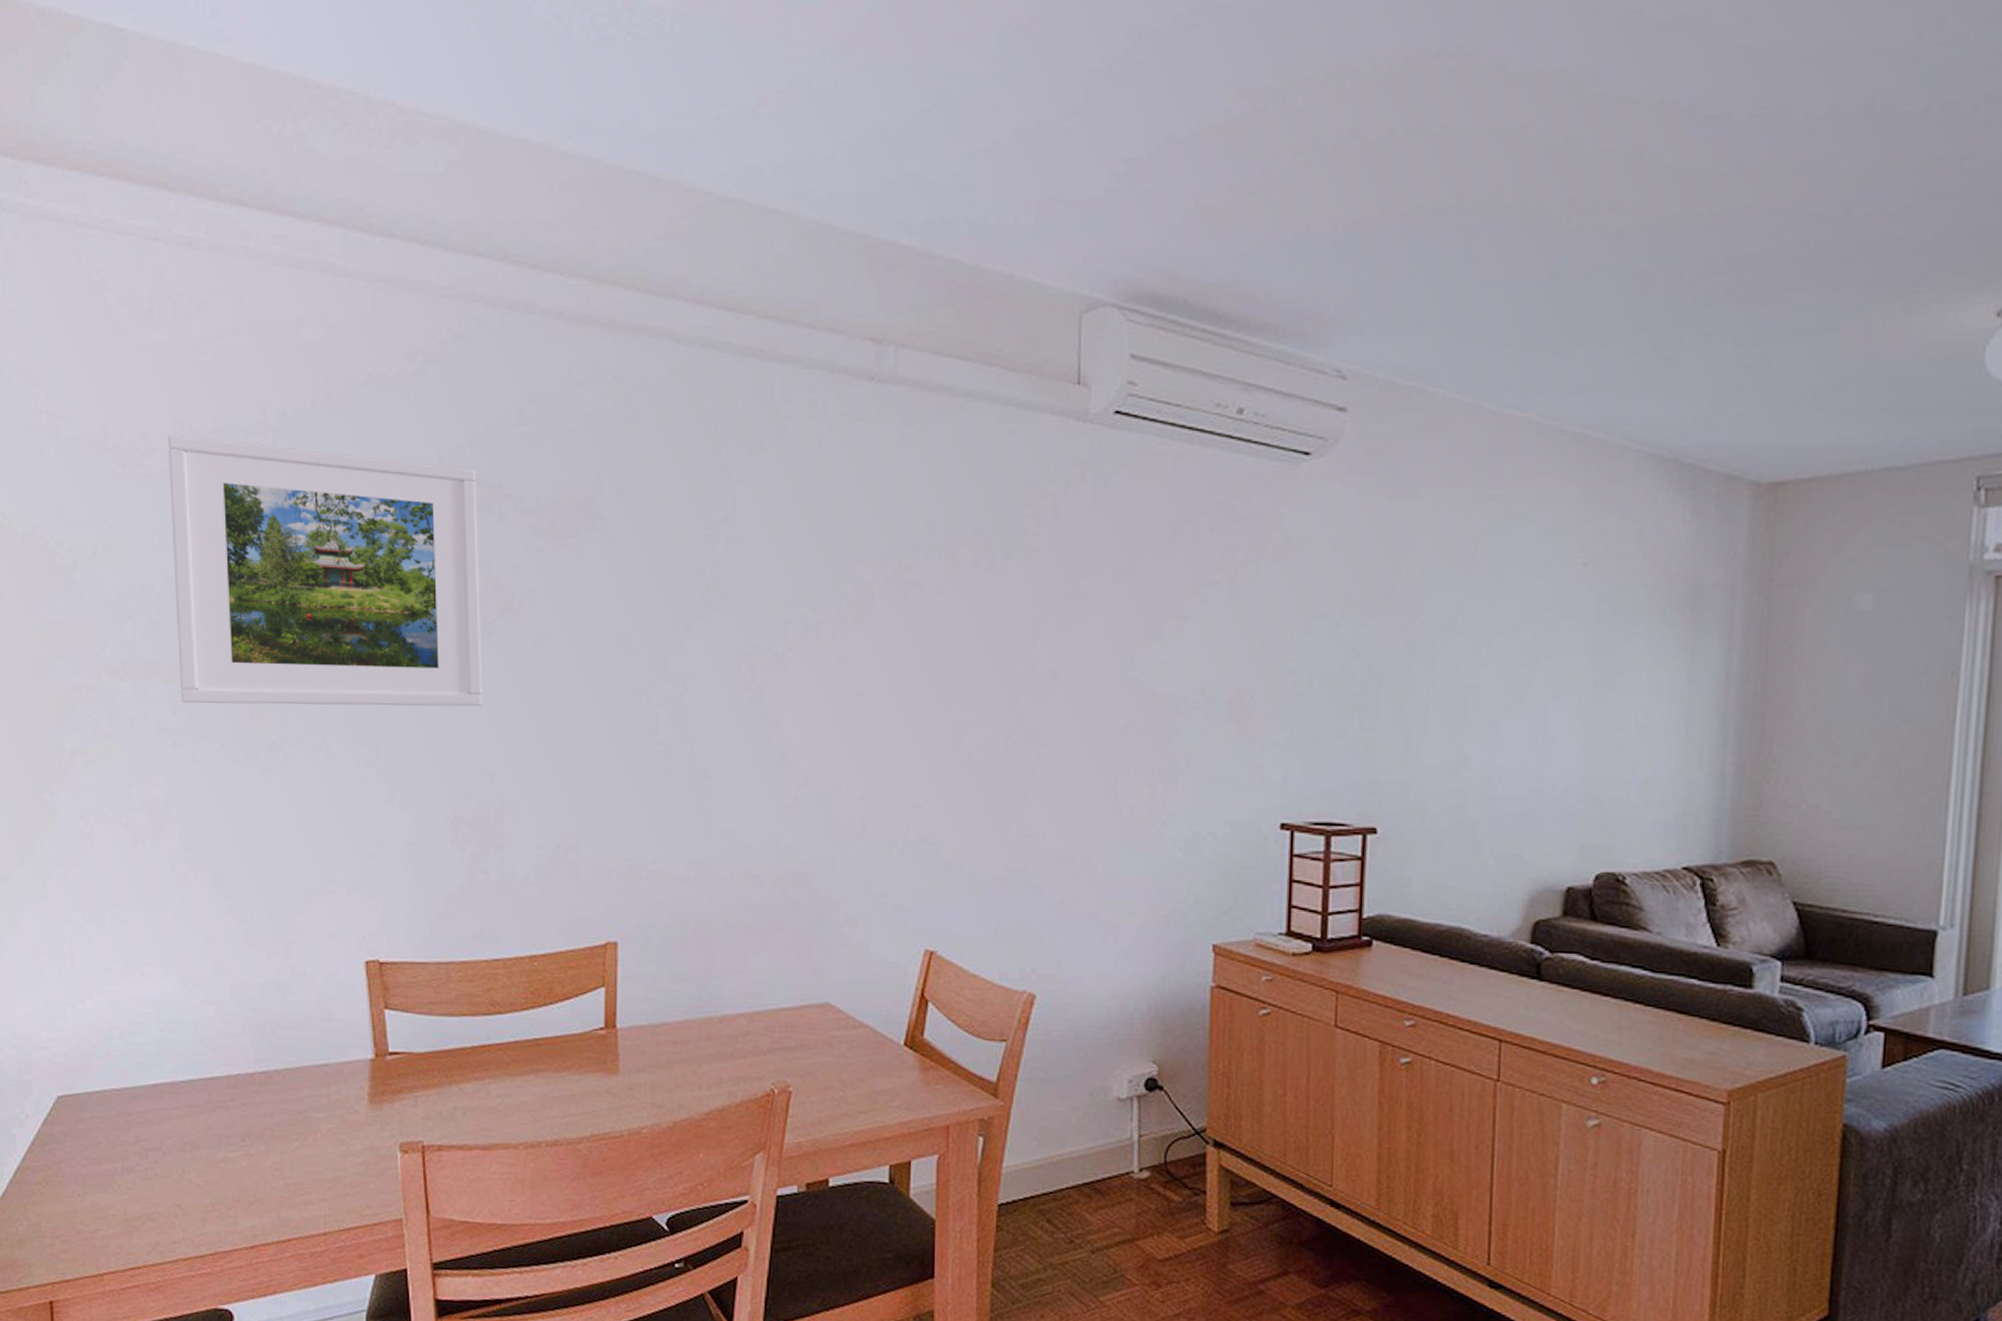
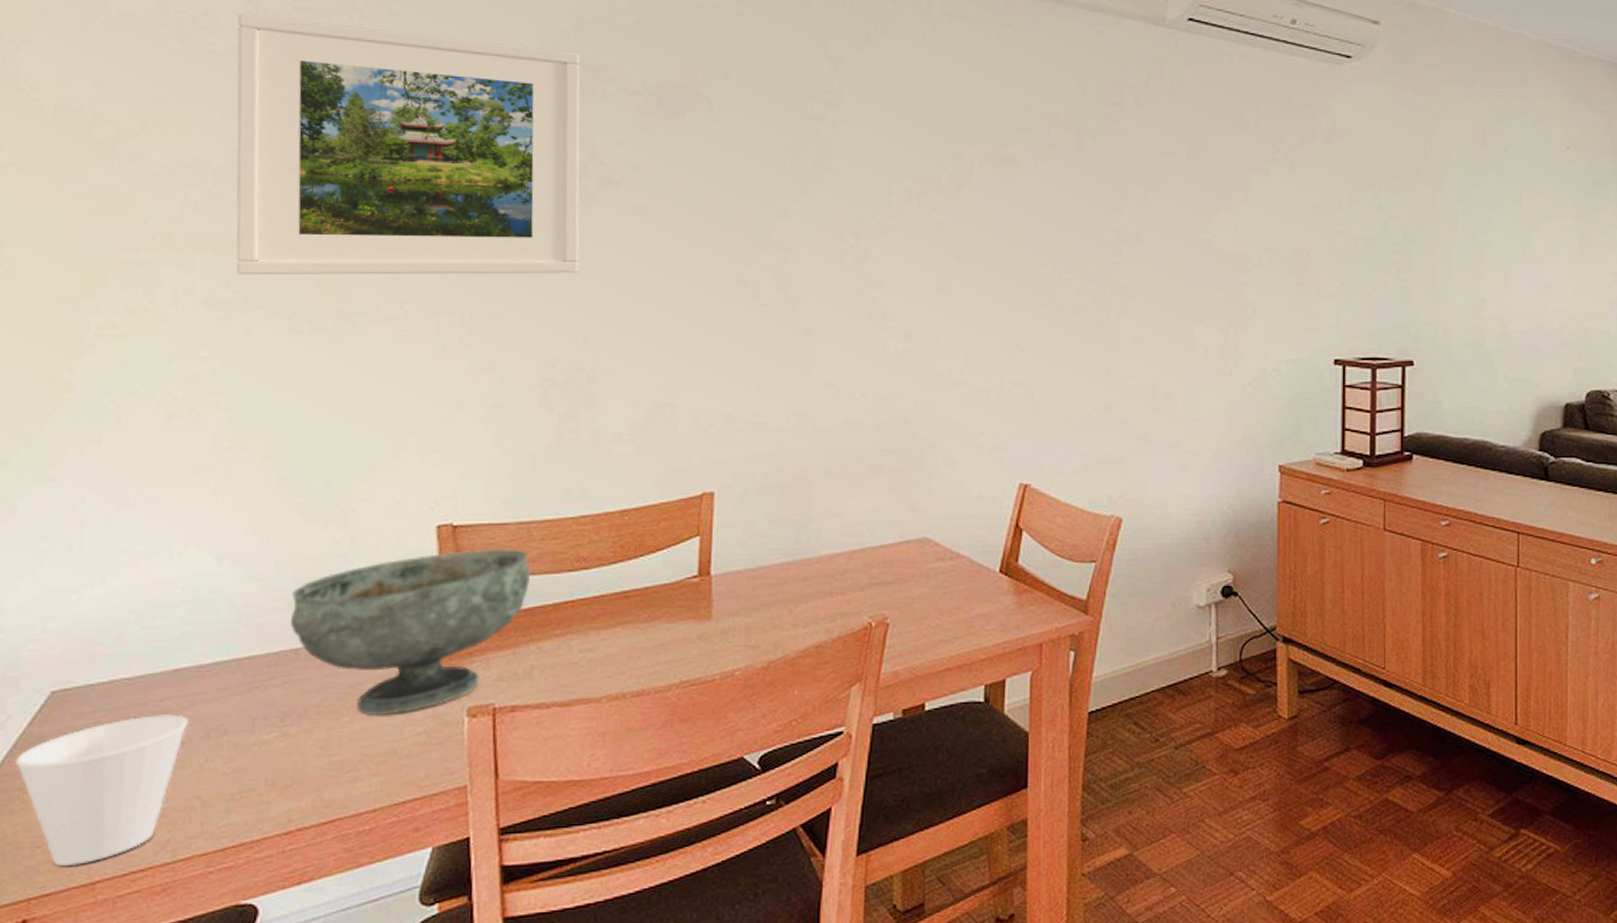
cup: none [33,1125,167,1258] -> present [14,714,188,867]
decorative bowl: none [245,987,450,1145] -> present [291,549,530,716]

